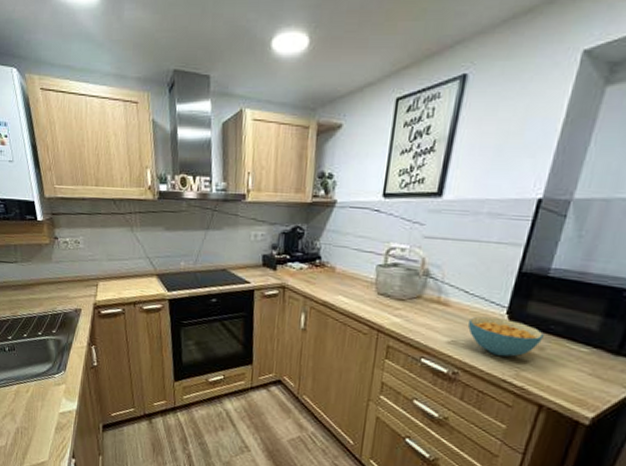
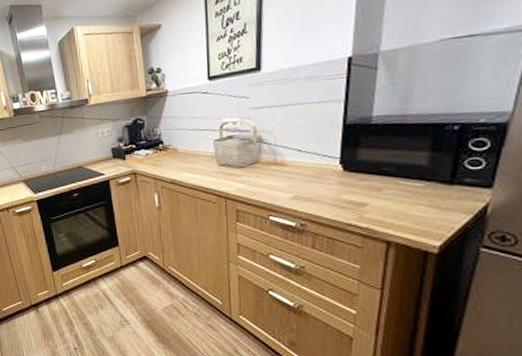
cereal bowl: present [468,316,545,357] -> none [305,168,379,204]

